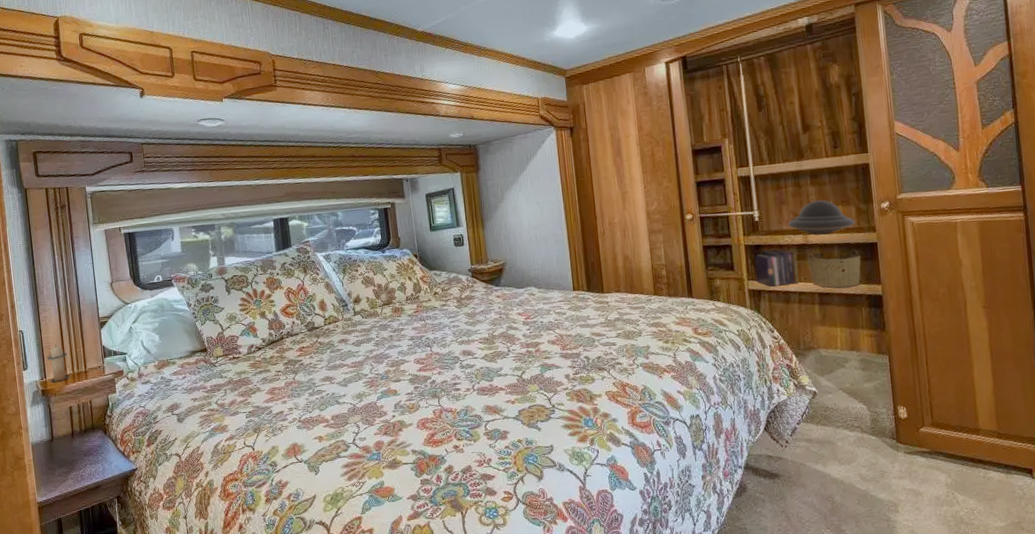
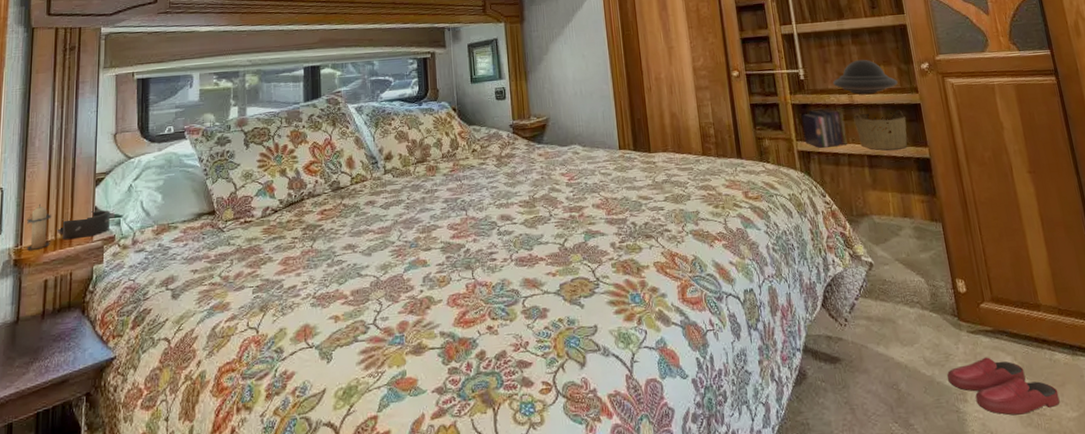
alarm clock: none [73,348,121,374] -> present [57,210,115,240]
slippers: none [881,474,989,524] -> present [947,357,1060,415]

